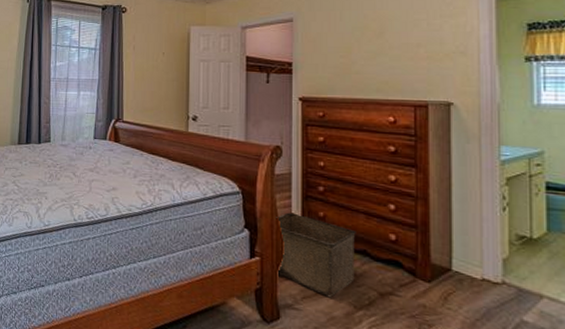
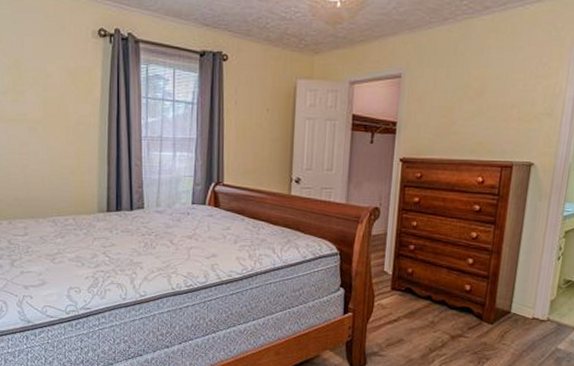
storage bin: present [276,212,356,298] -> none [366,270,438,344]

